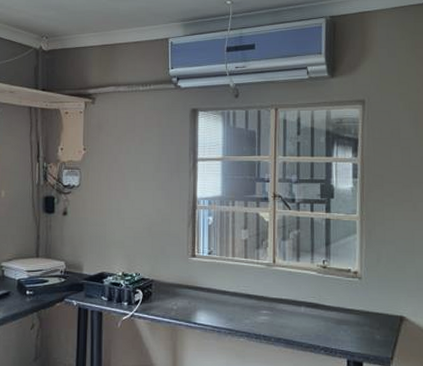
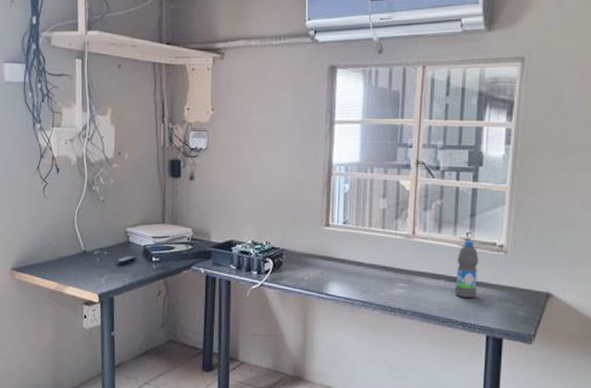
water bottle: none [315,267,336,324] -> present [455,240,479,299]

